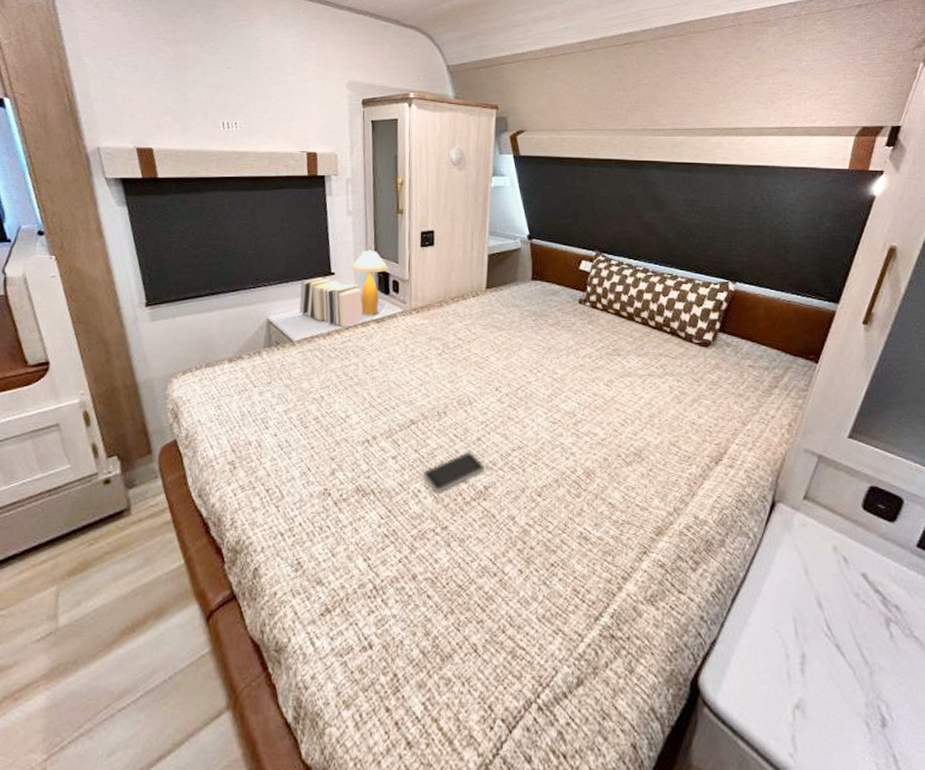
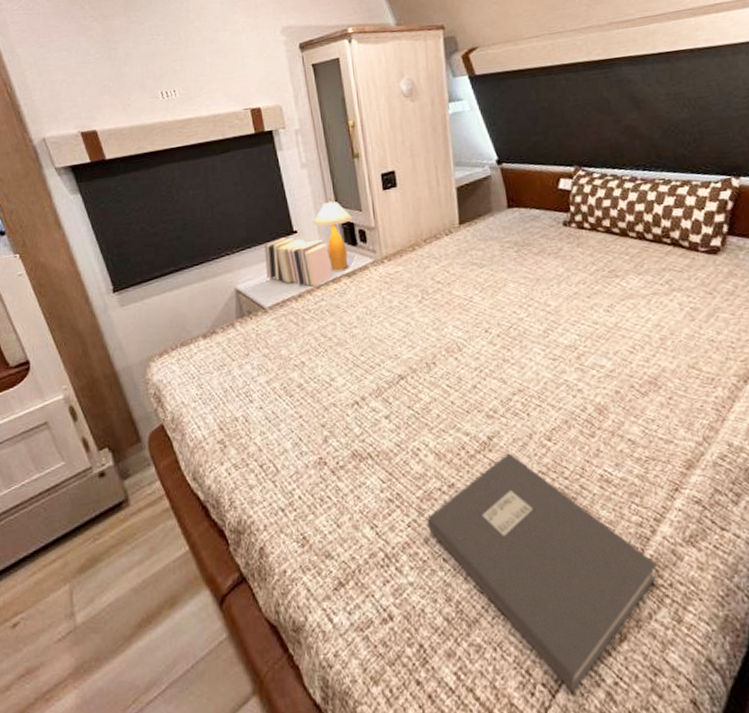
book: none [417,503,619,729] -> present [426,452,658,693]
smartphone: present [422,451,485,493] -> none [419,401,486,450]

